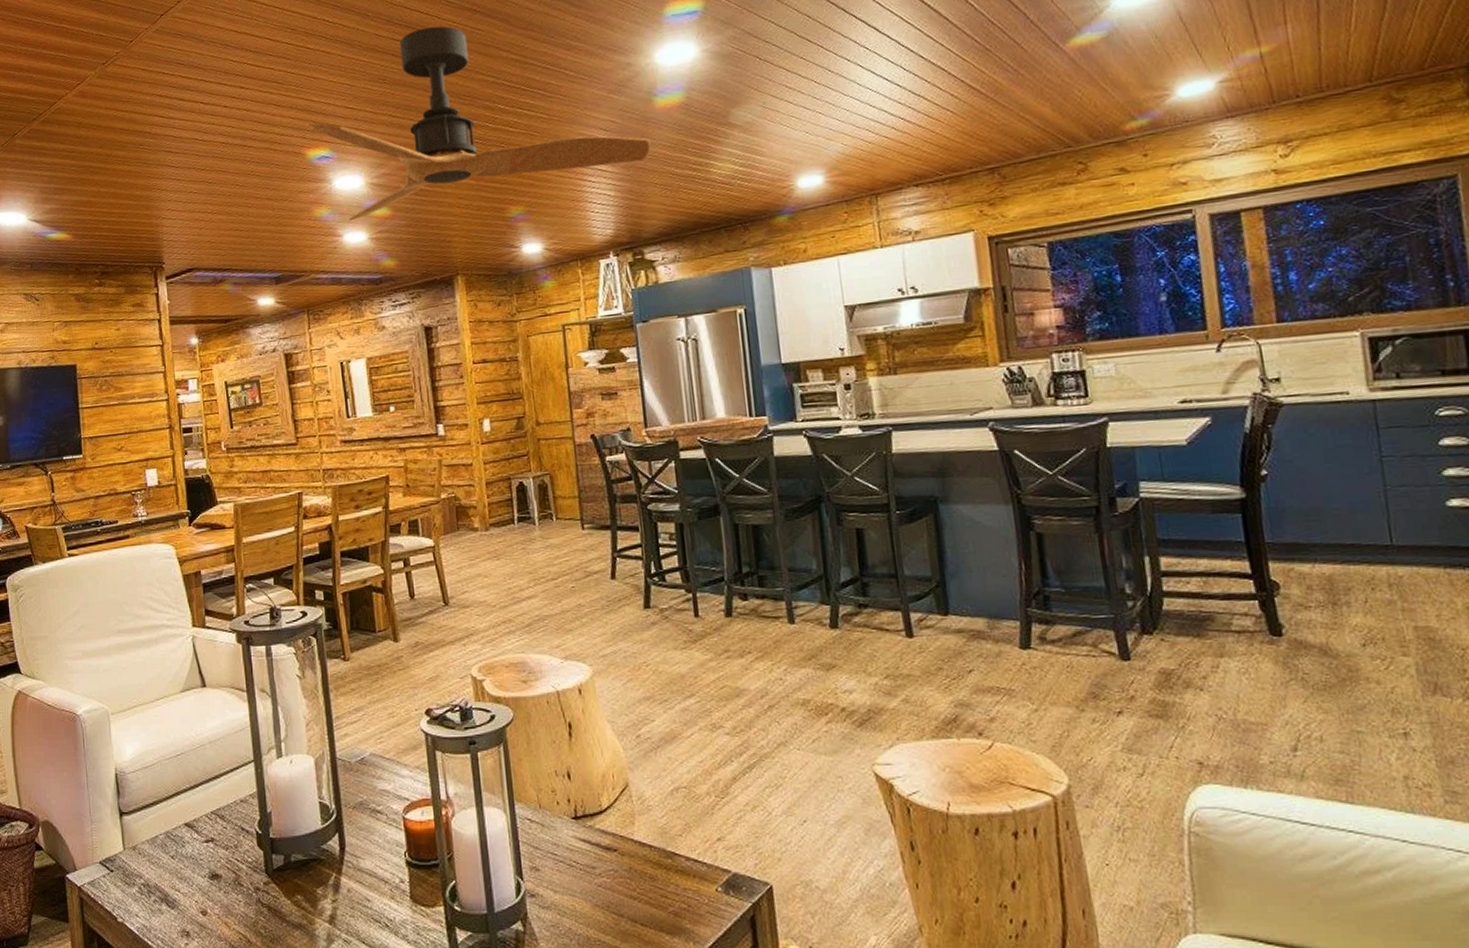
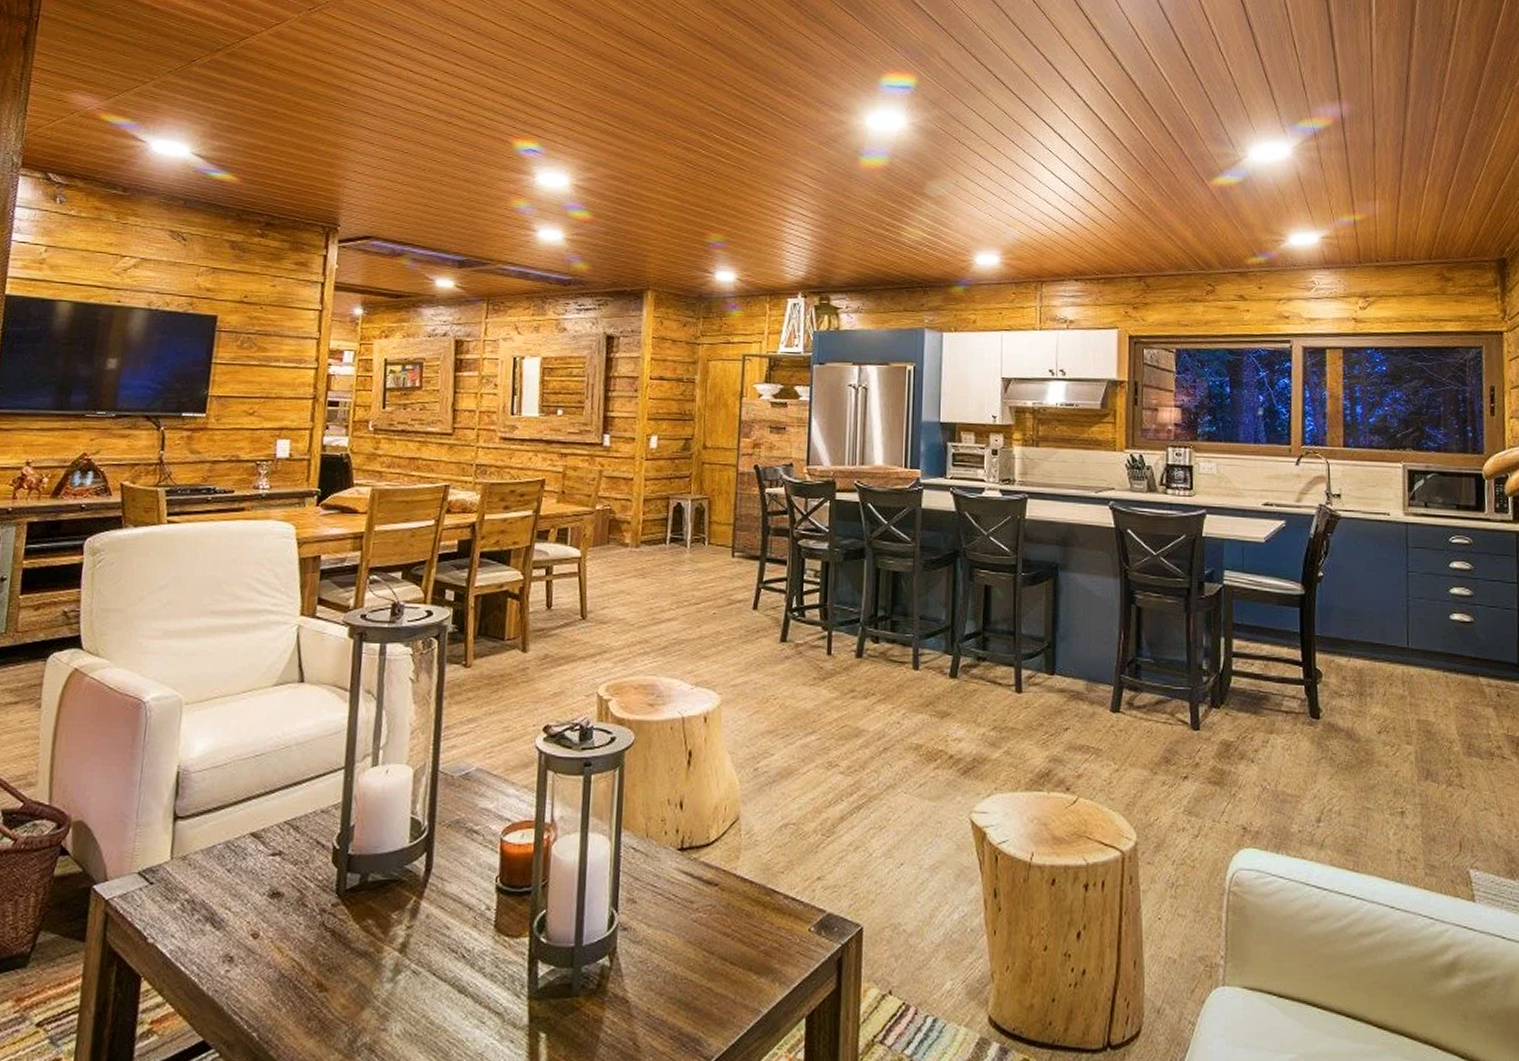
ceiling fan: present [308,26,651,221] -> none [520,47,851,218]

